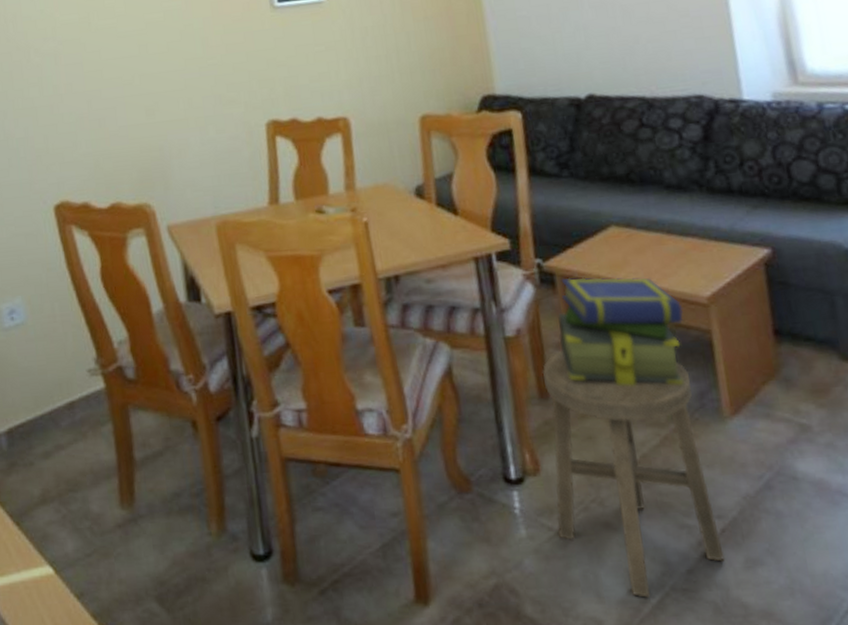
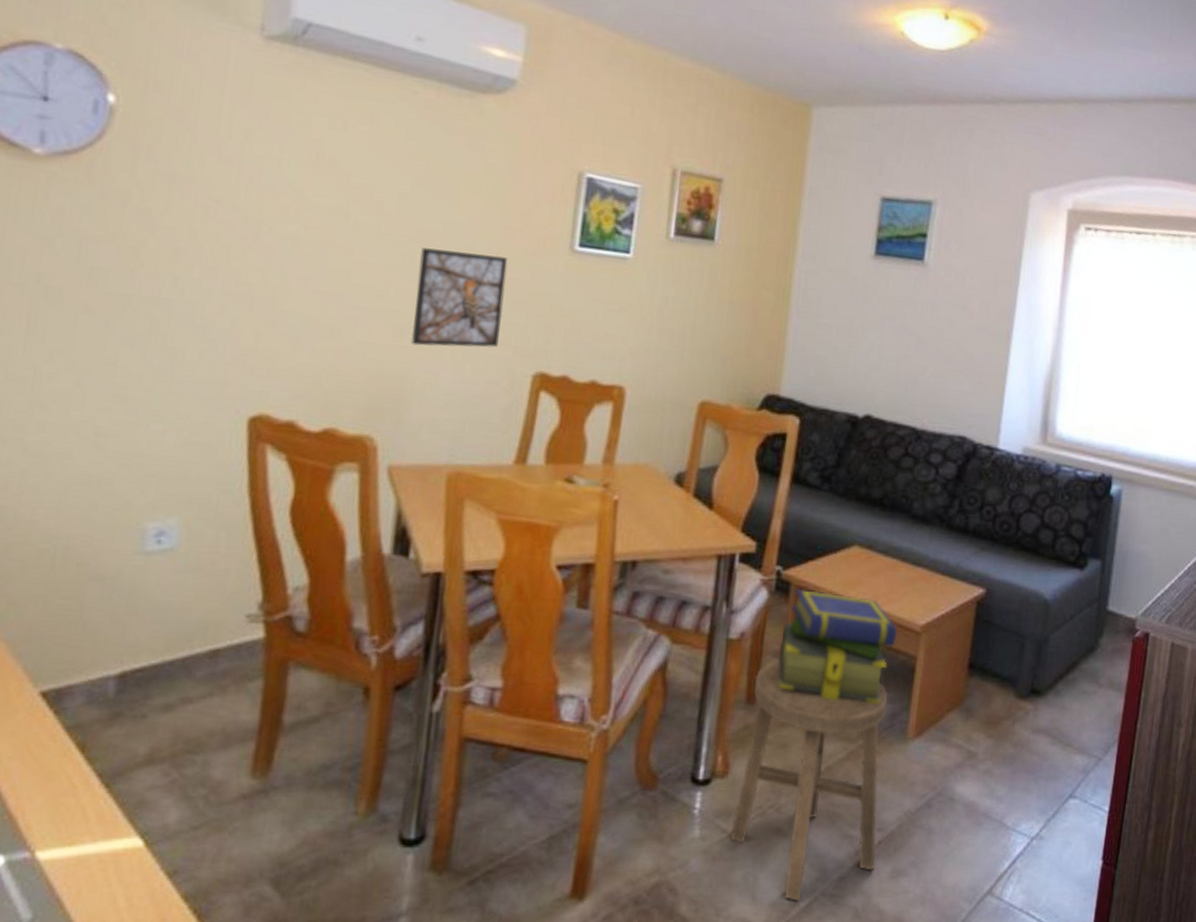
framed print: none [151,27,231,120] -> present [411,247,508,348]

